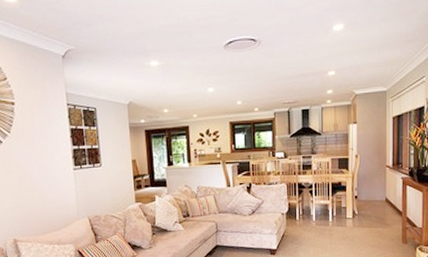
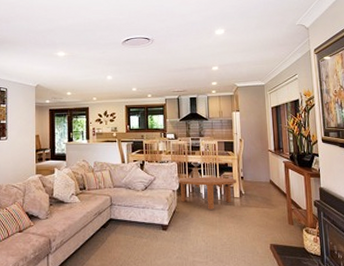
coffee table: none [287,197,350,232] -> present [178,176,237,210]

